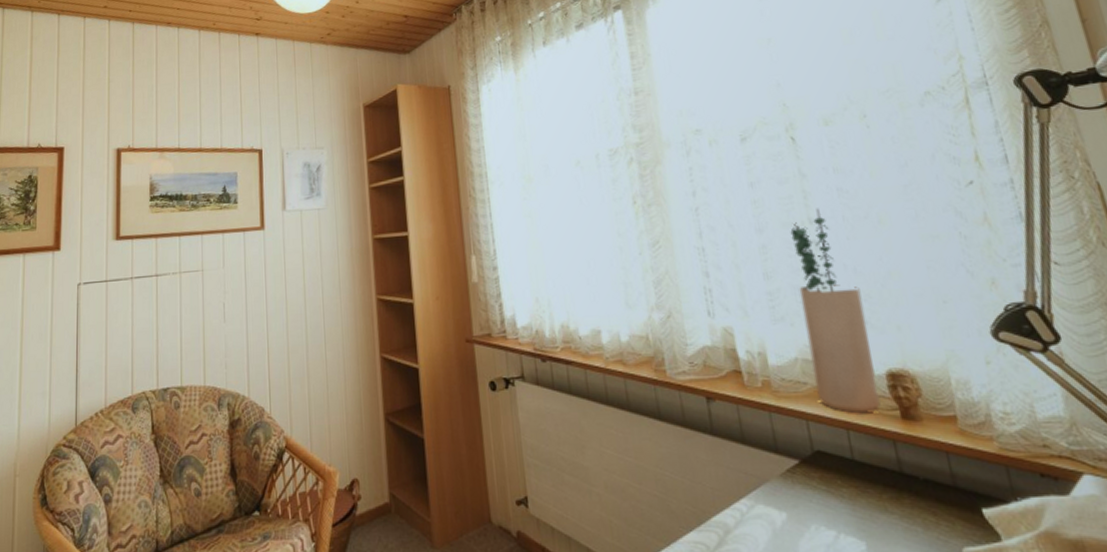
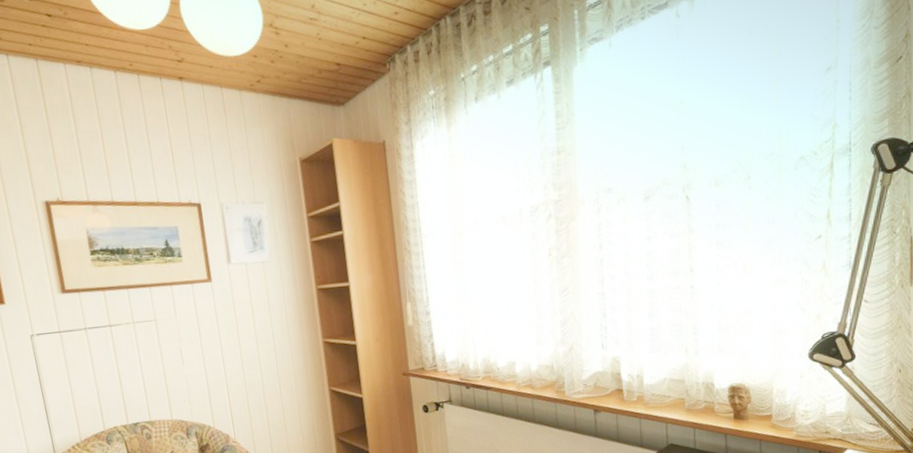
vase: present [790,208,881,413] -> none [674,259,721,416]

